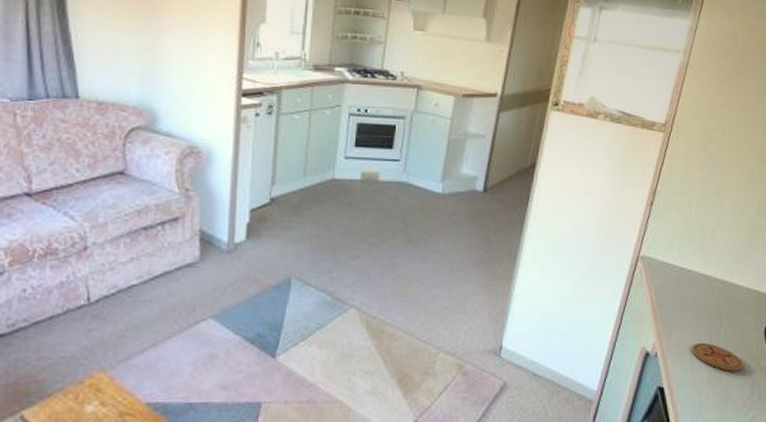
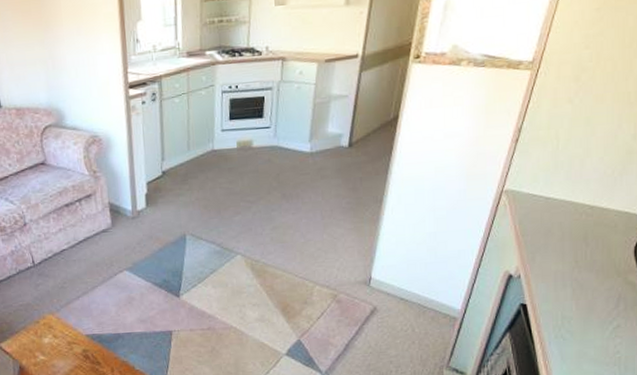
coaster: present [693,342,744,371] -> none [557,263,611,287]

